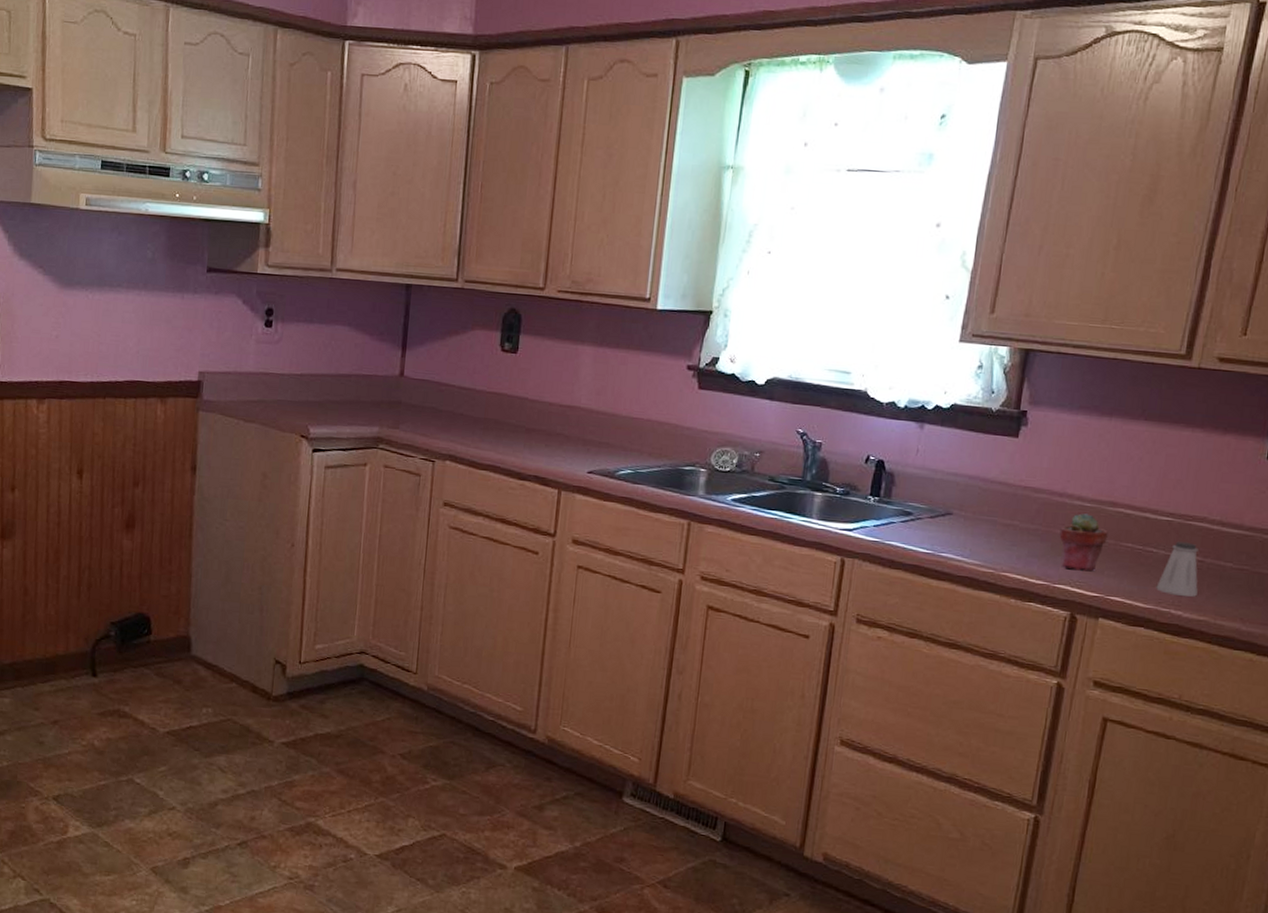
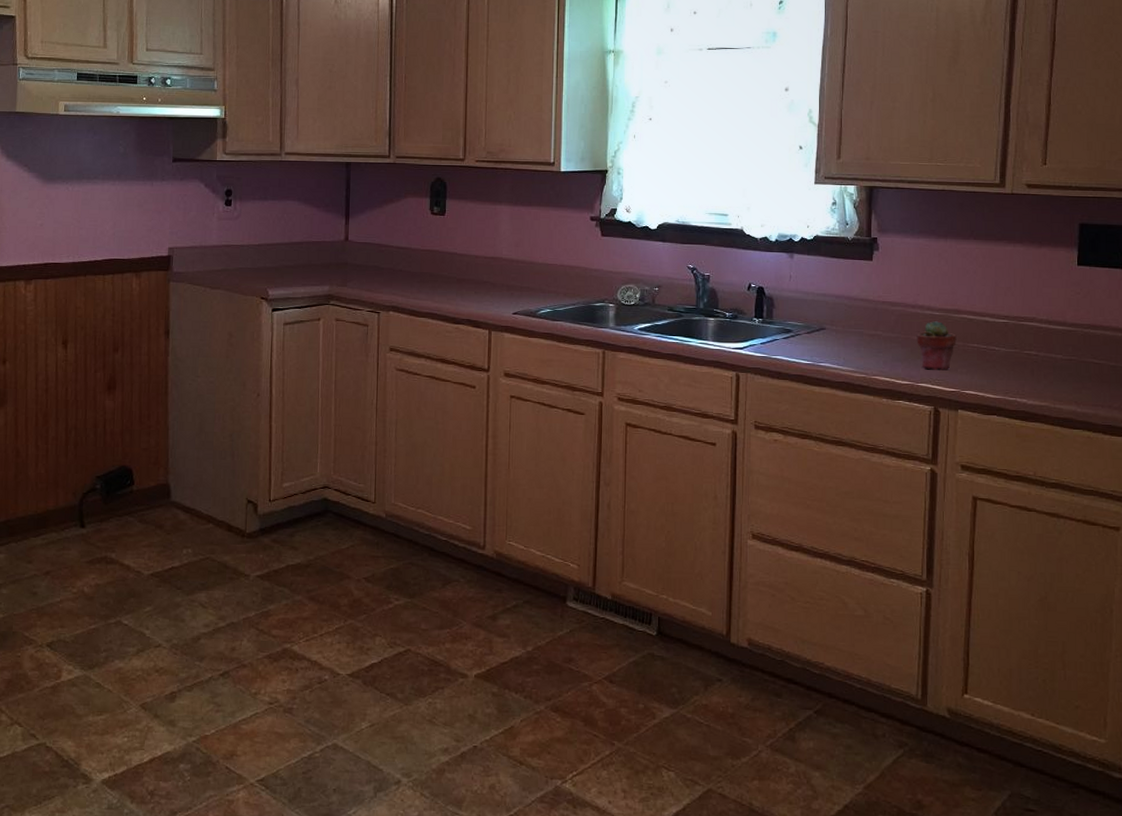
saltshaker: present [1156,541,1198,597] -> none [1002,339,1037,386]

